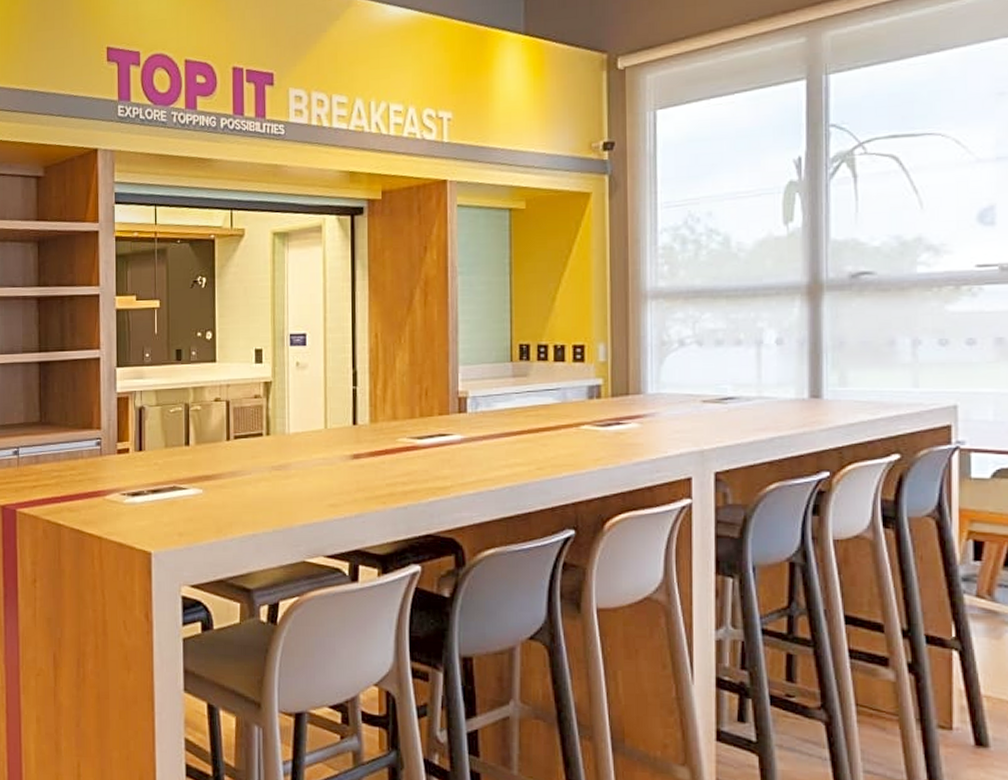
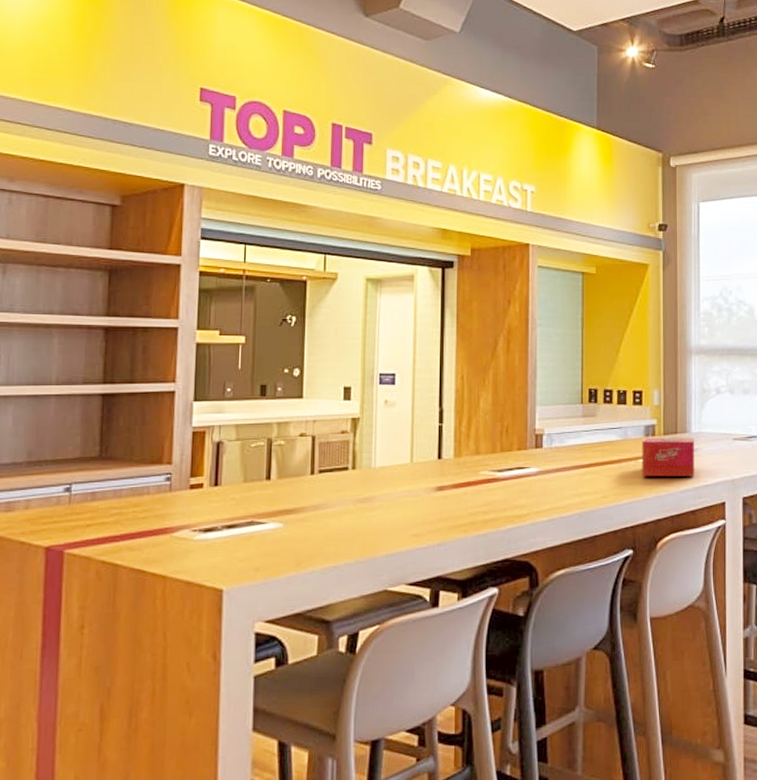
tissue box: none [584,400,651,446] -> present [642,438,694,477]

